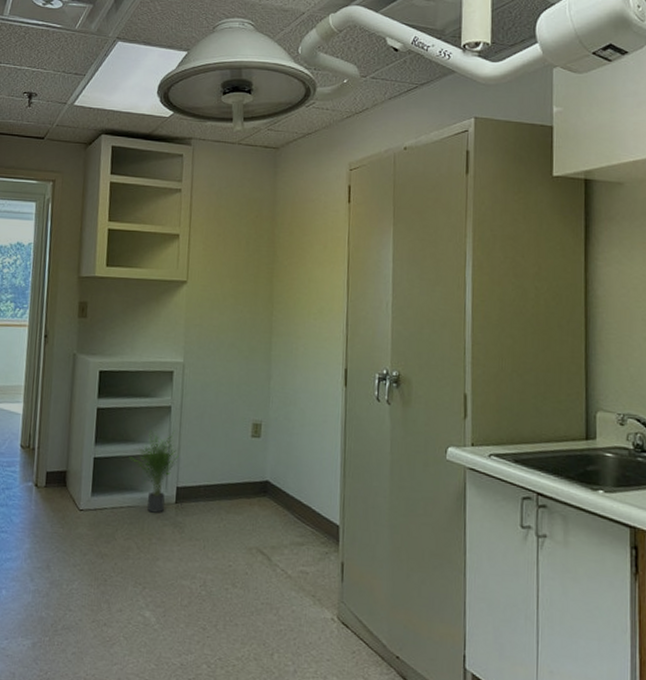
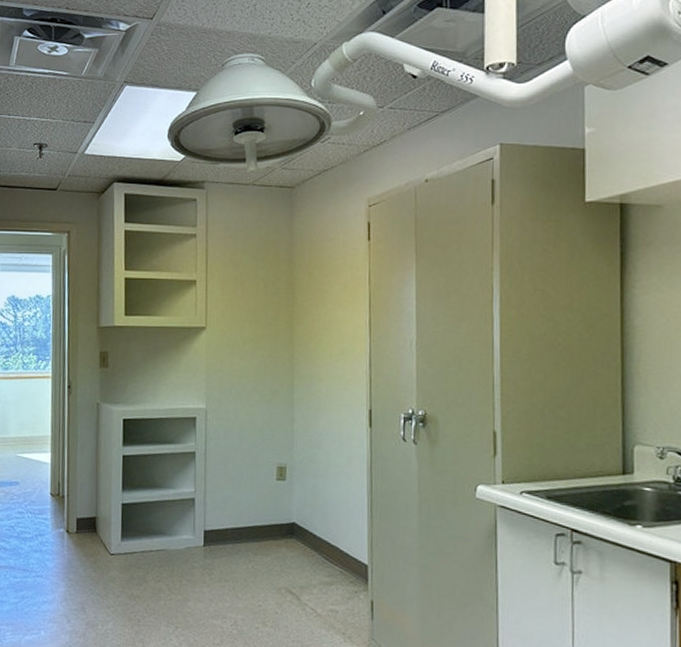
potted plant: present [129,430,179,513] -> none [156,475,205,556]

